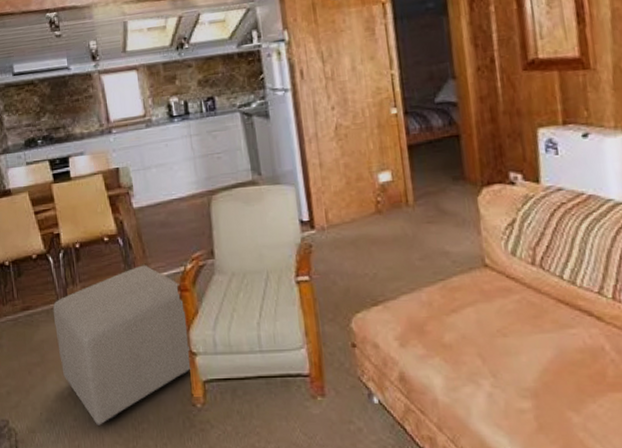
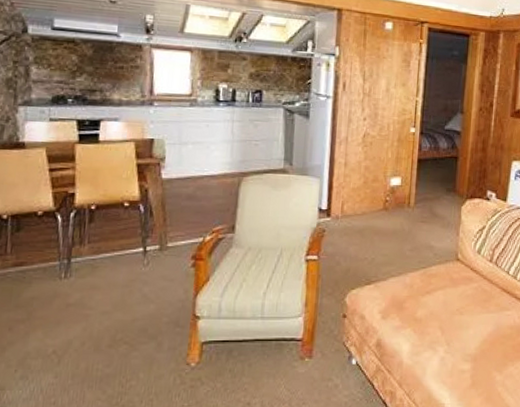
ottoman: present [52,265,192,425] -> none [50,232,197,383]

